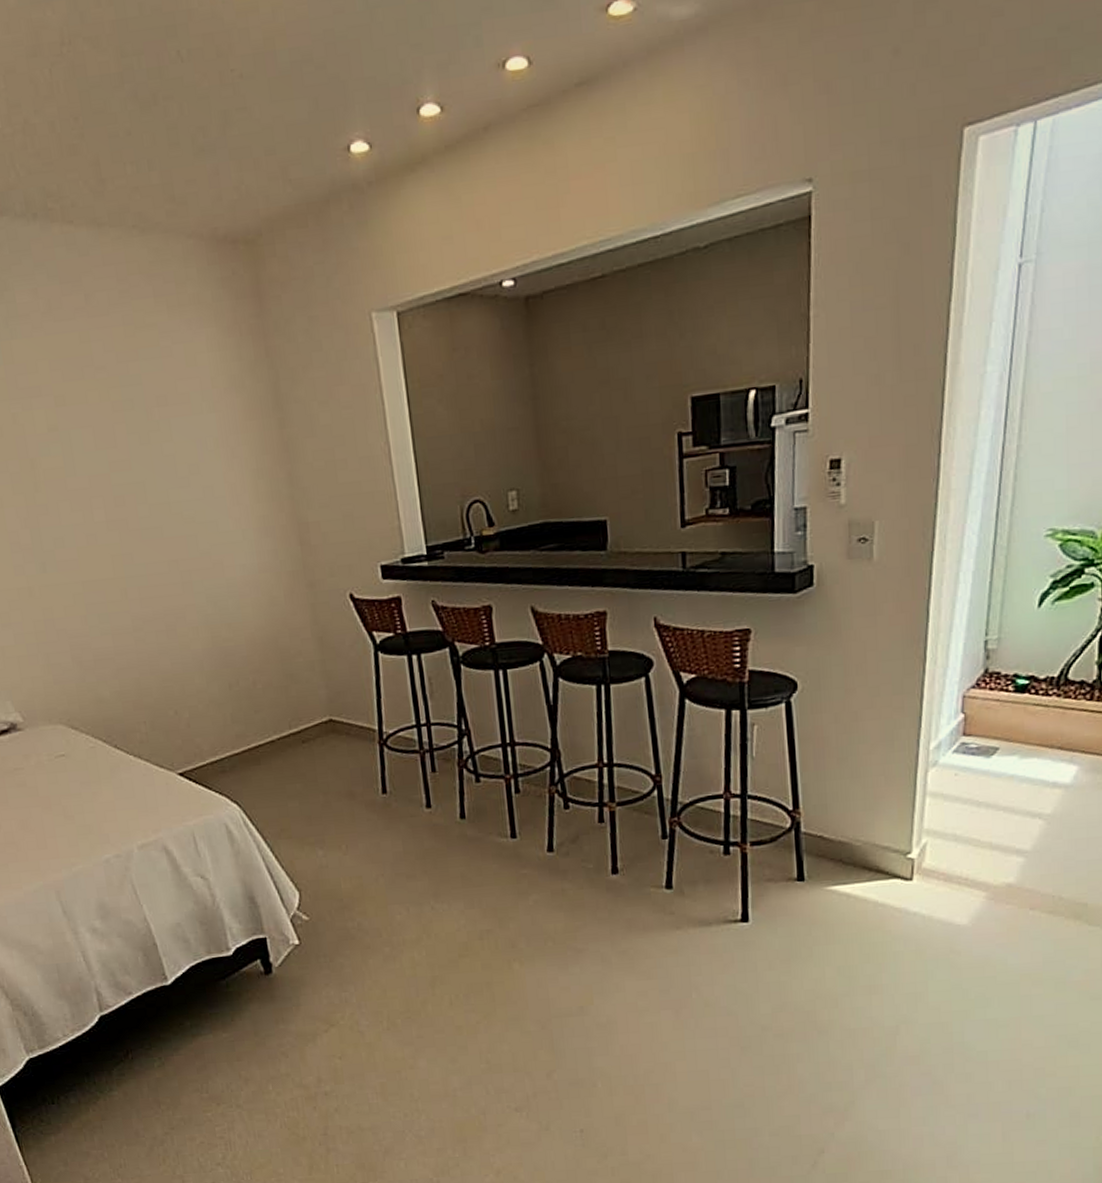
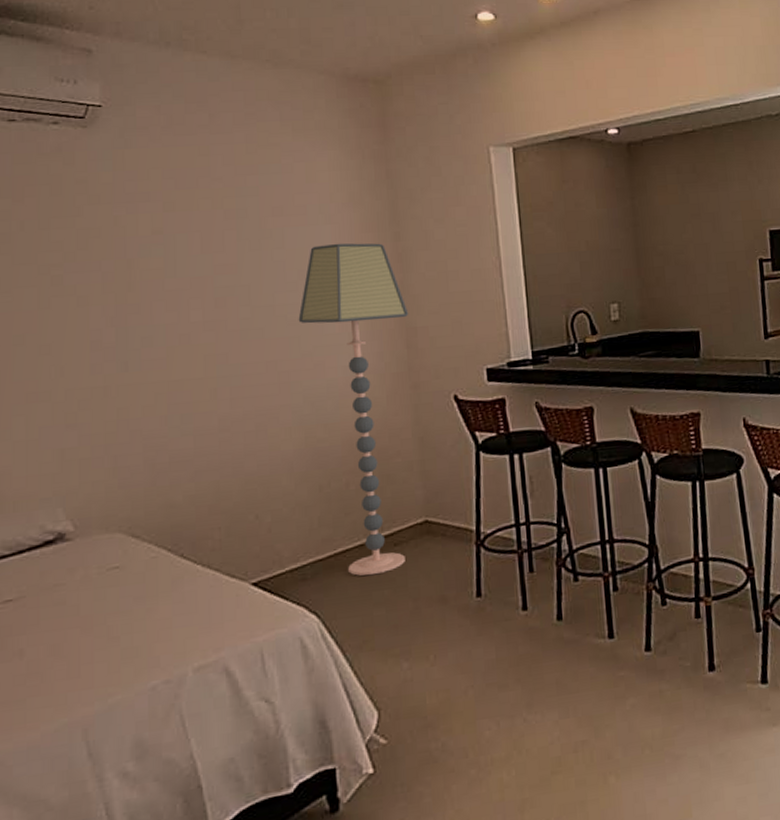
floor lamp: none [193,431,314,770] -> present [298,243,409,576]

